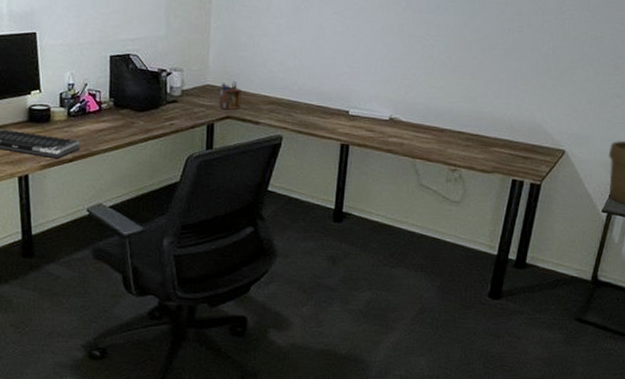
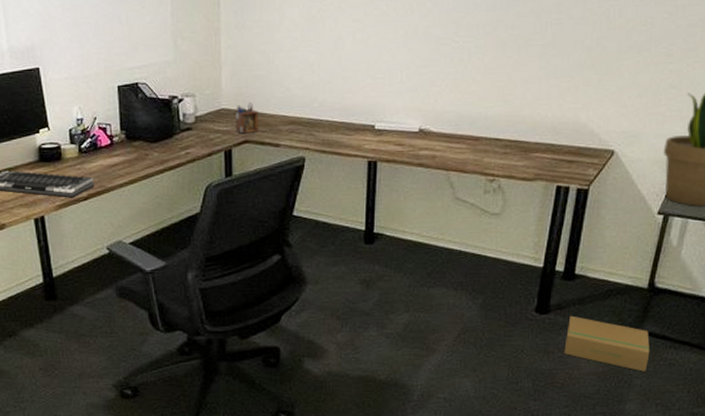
box: none [513,302,592,360] -> present [564,315,650,372]

